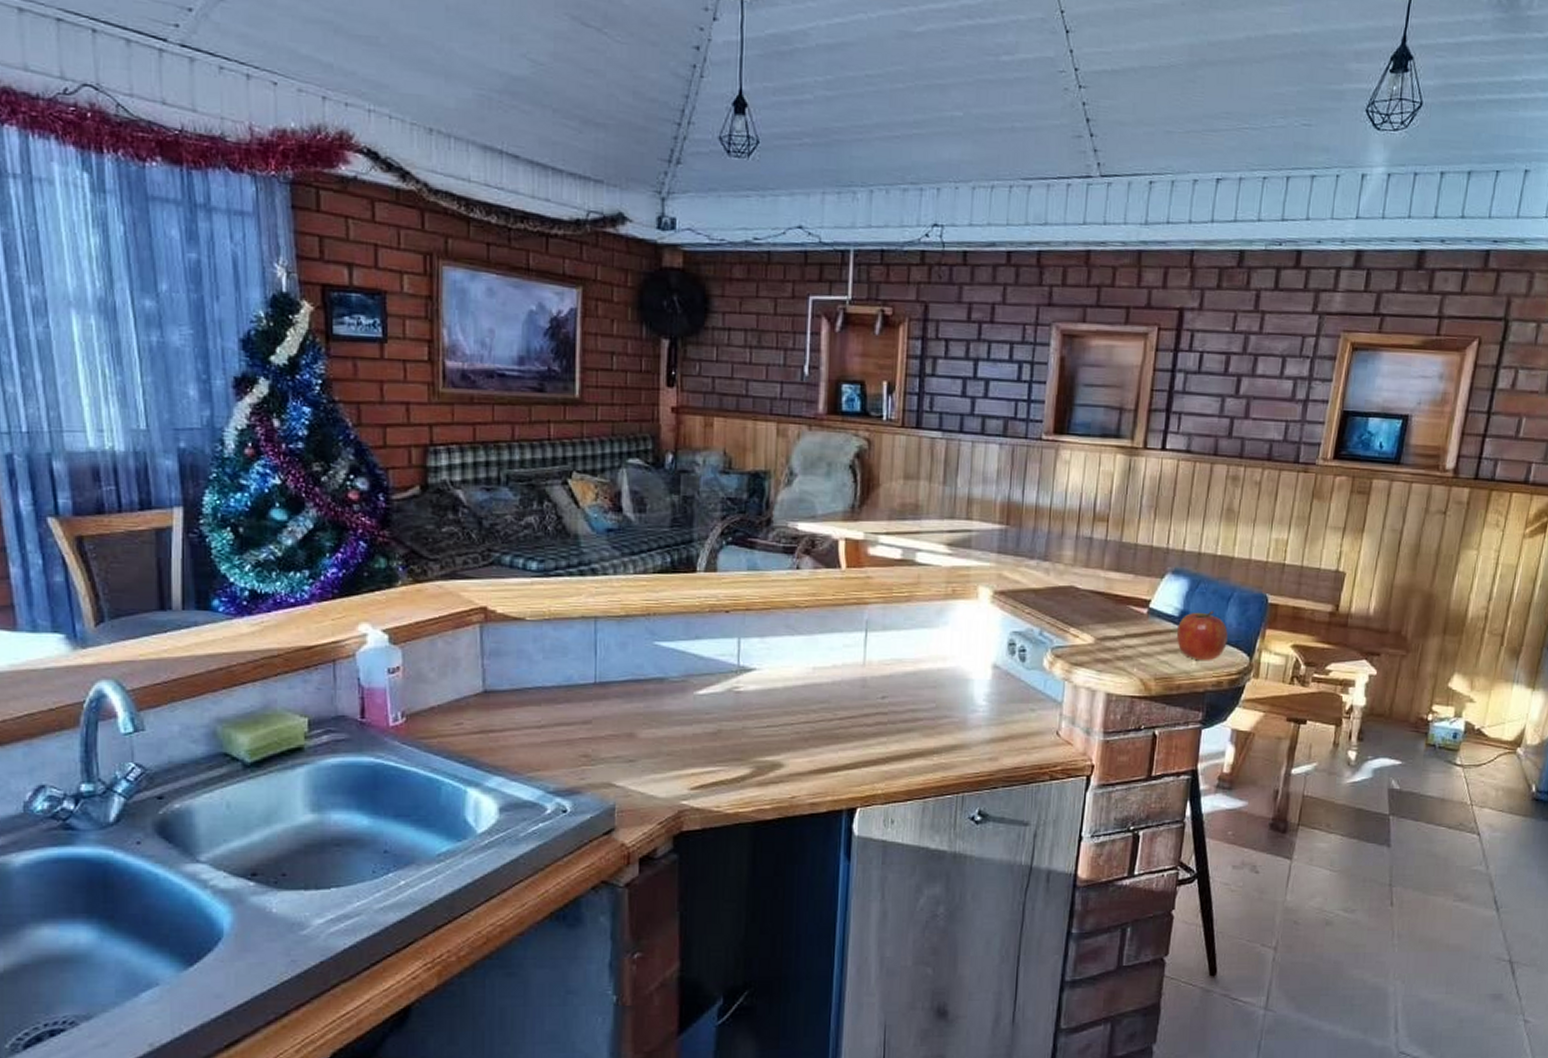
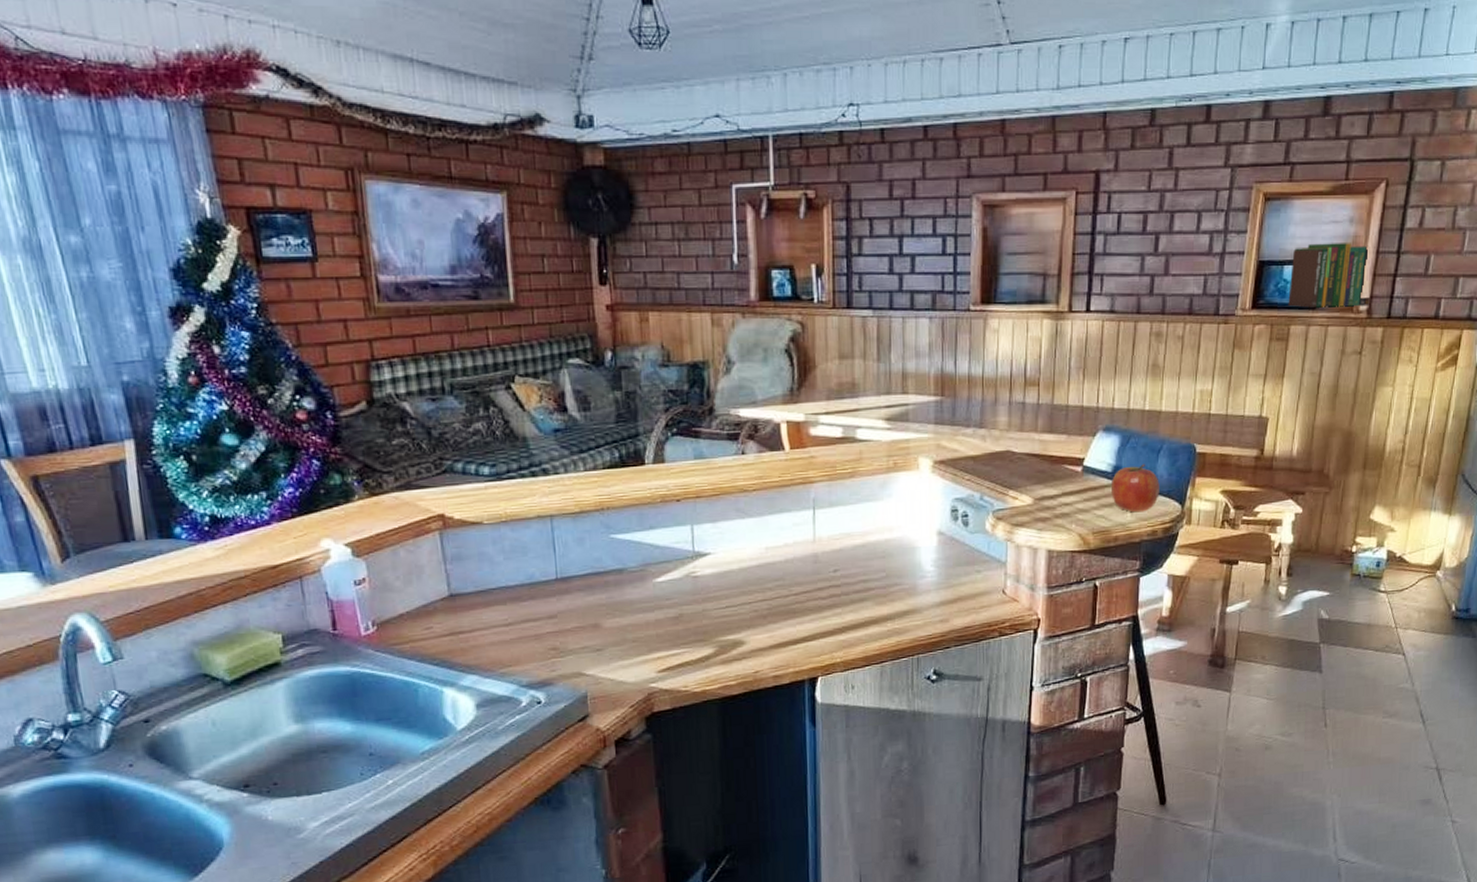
books: none [1371,397,1458,466] -> present [1288,243,1371,308]

